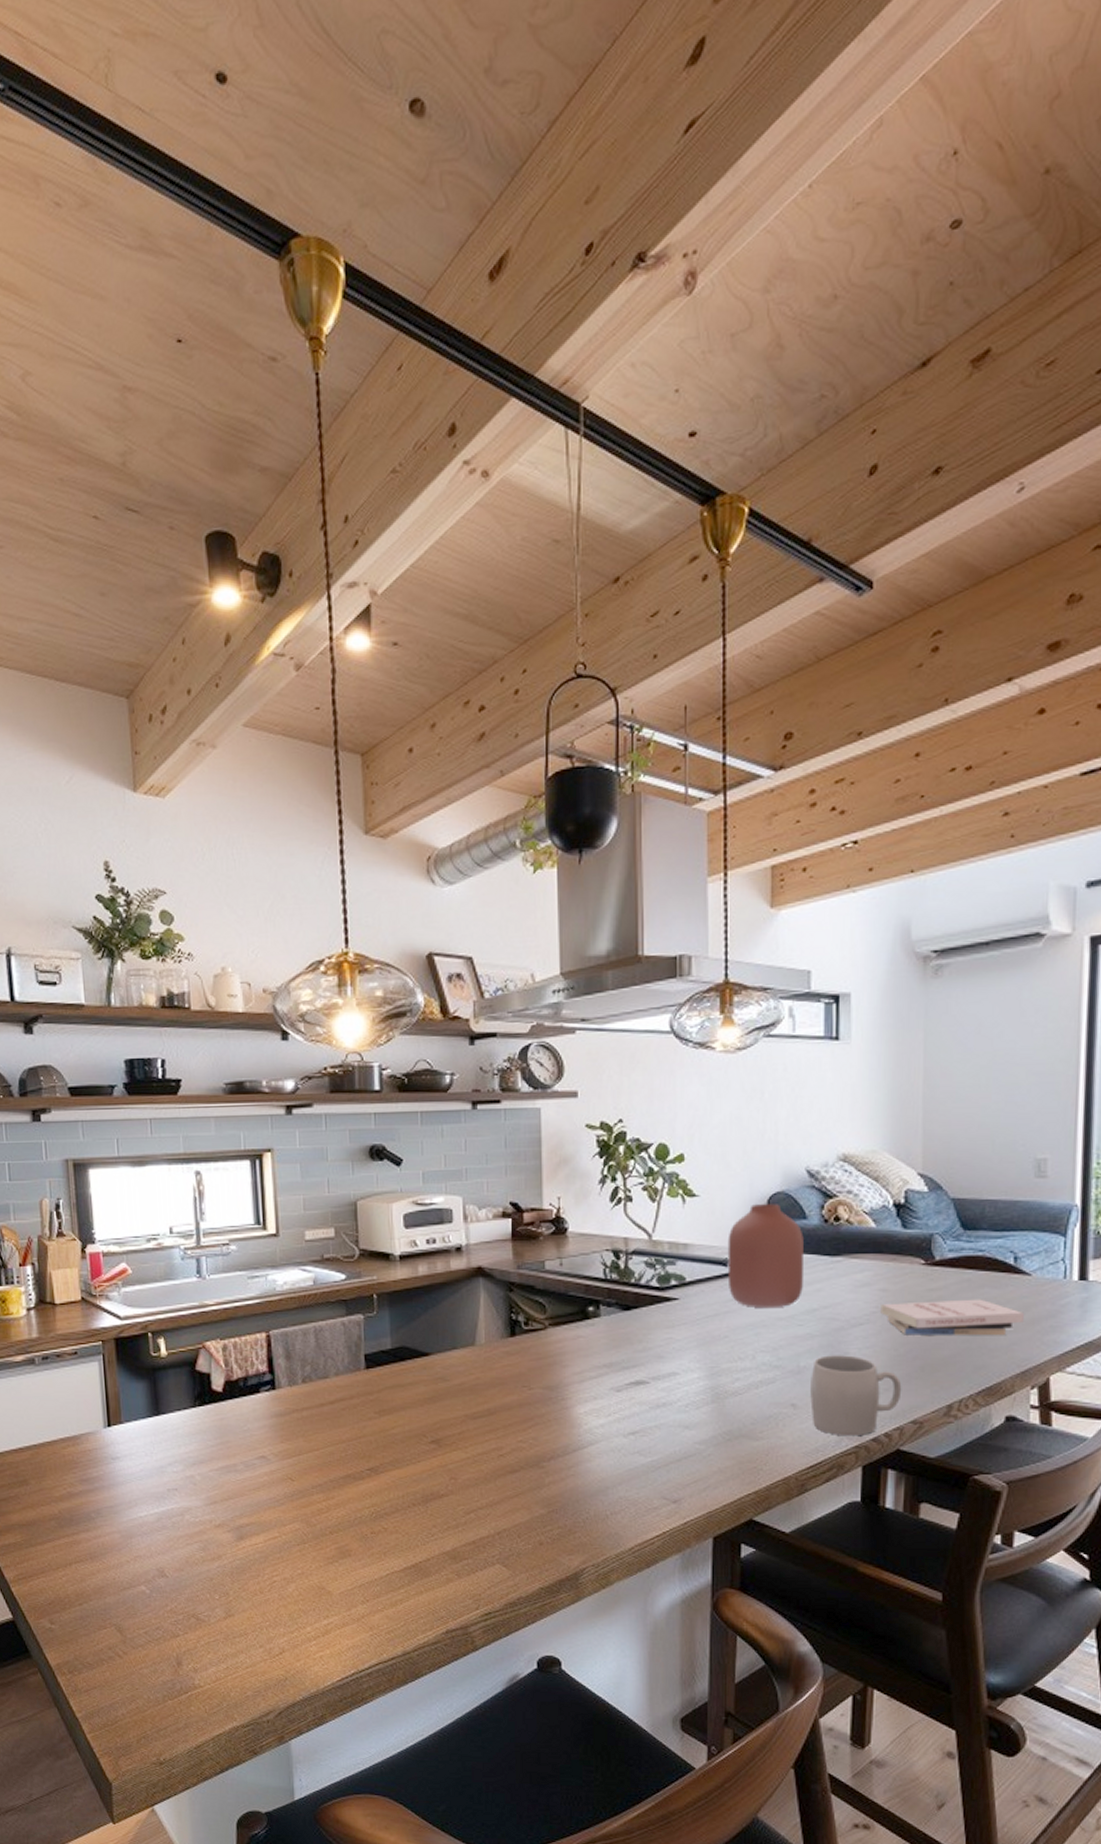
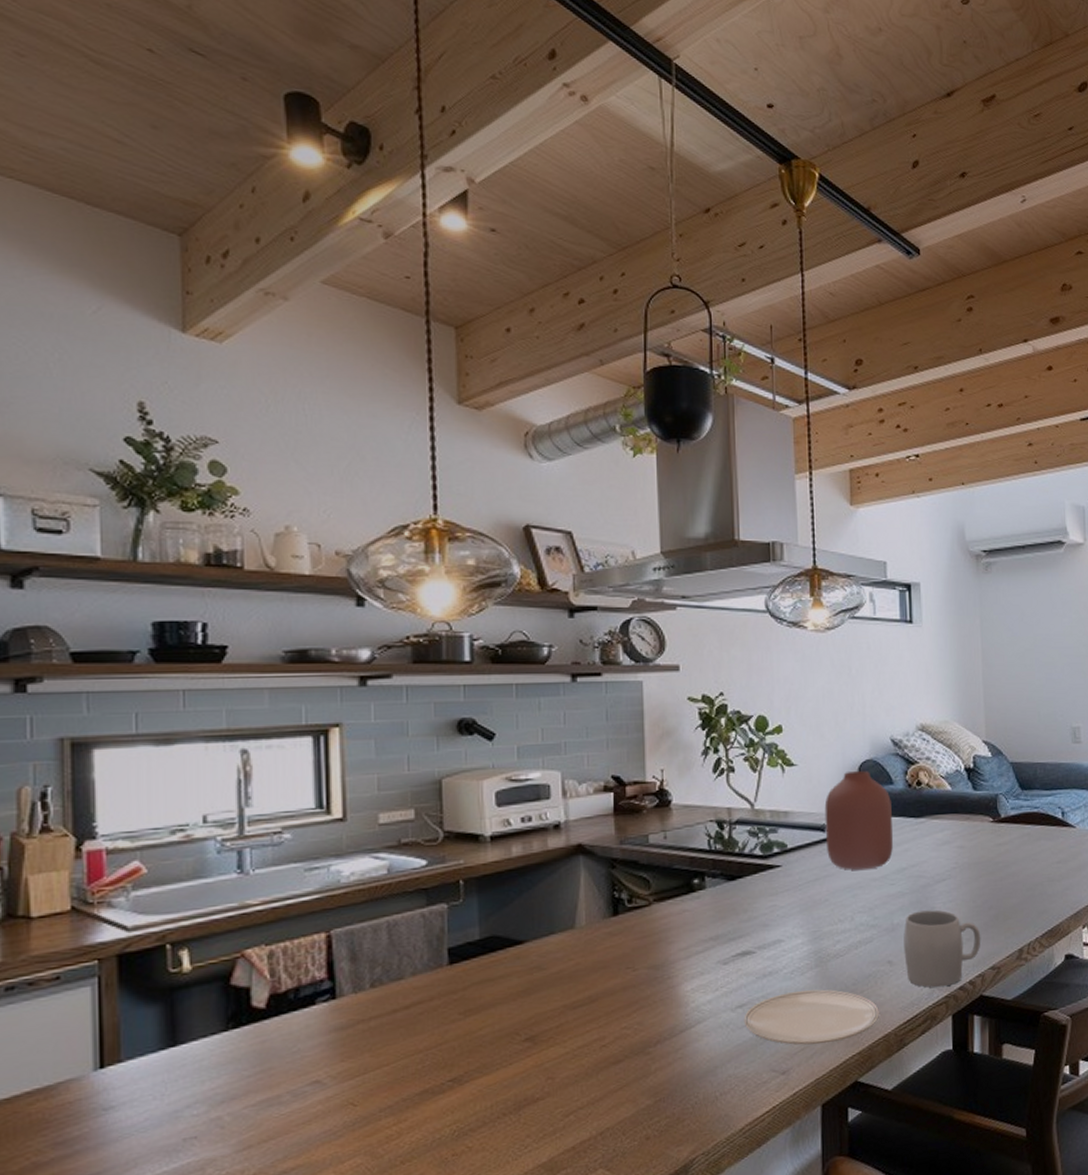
plate: none [635,1425,779,1479] -> present [743,989,879,1045]
books: present [880,1299,1024,1336] -> none [959,850,1073,888]

